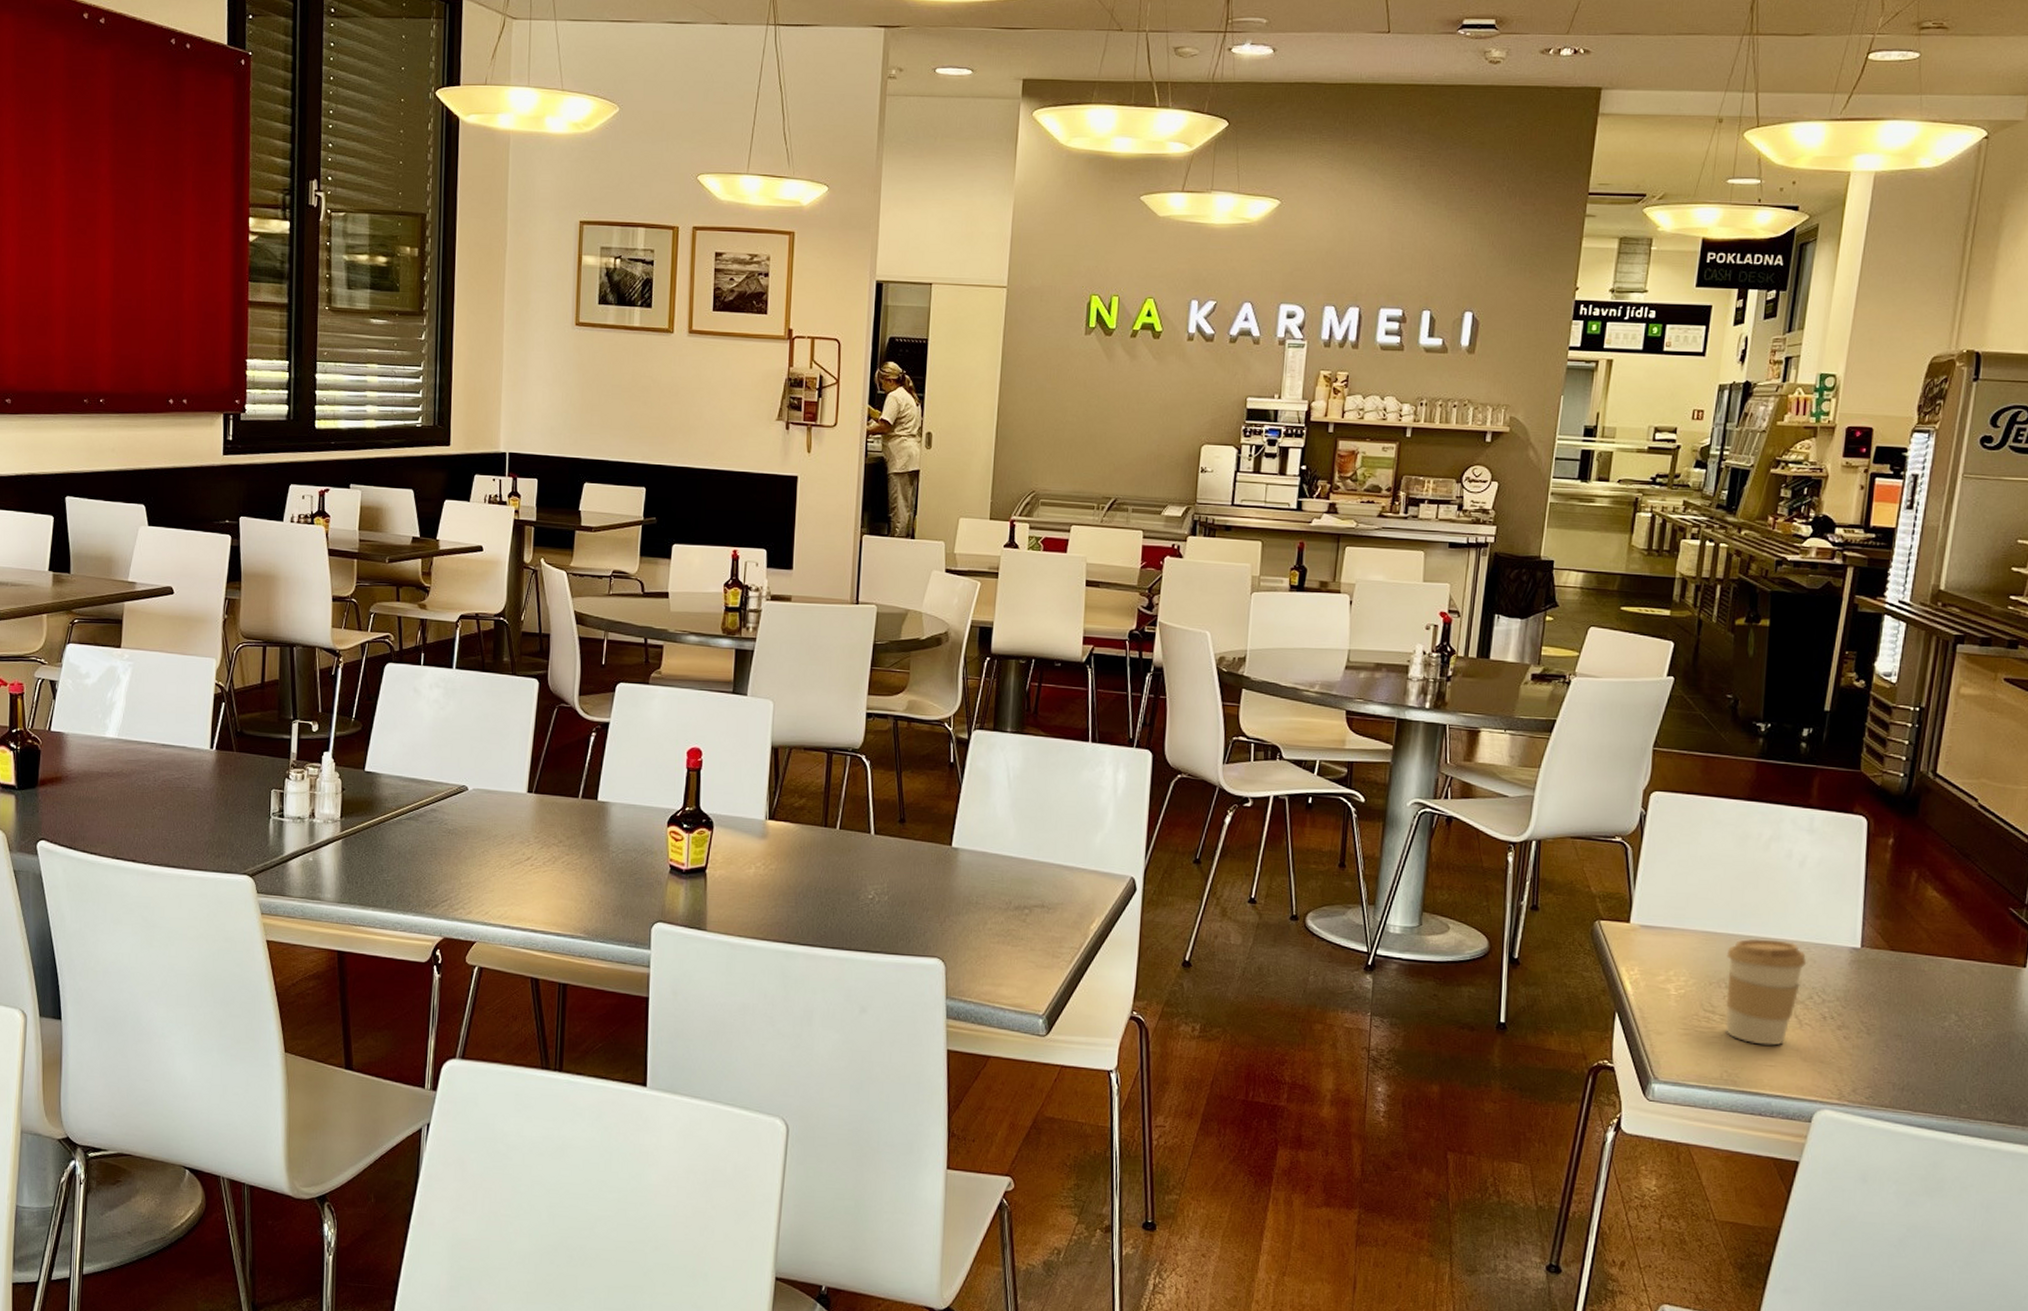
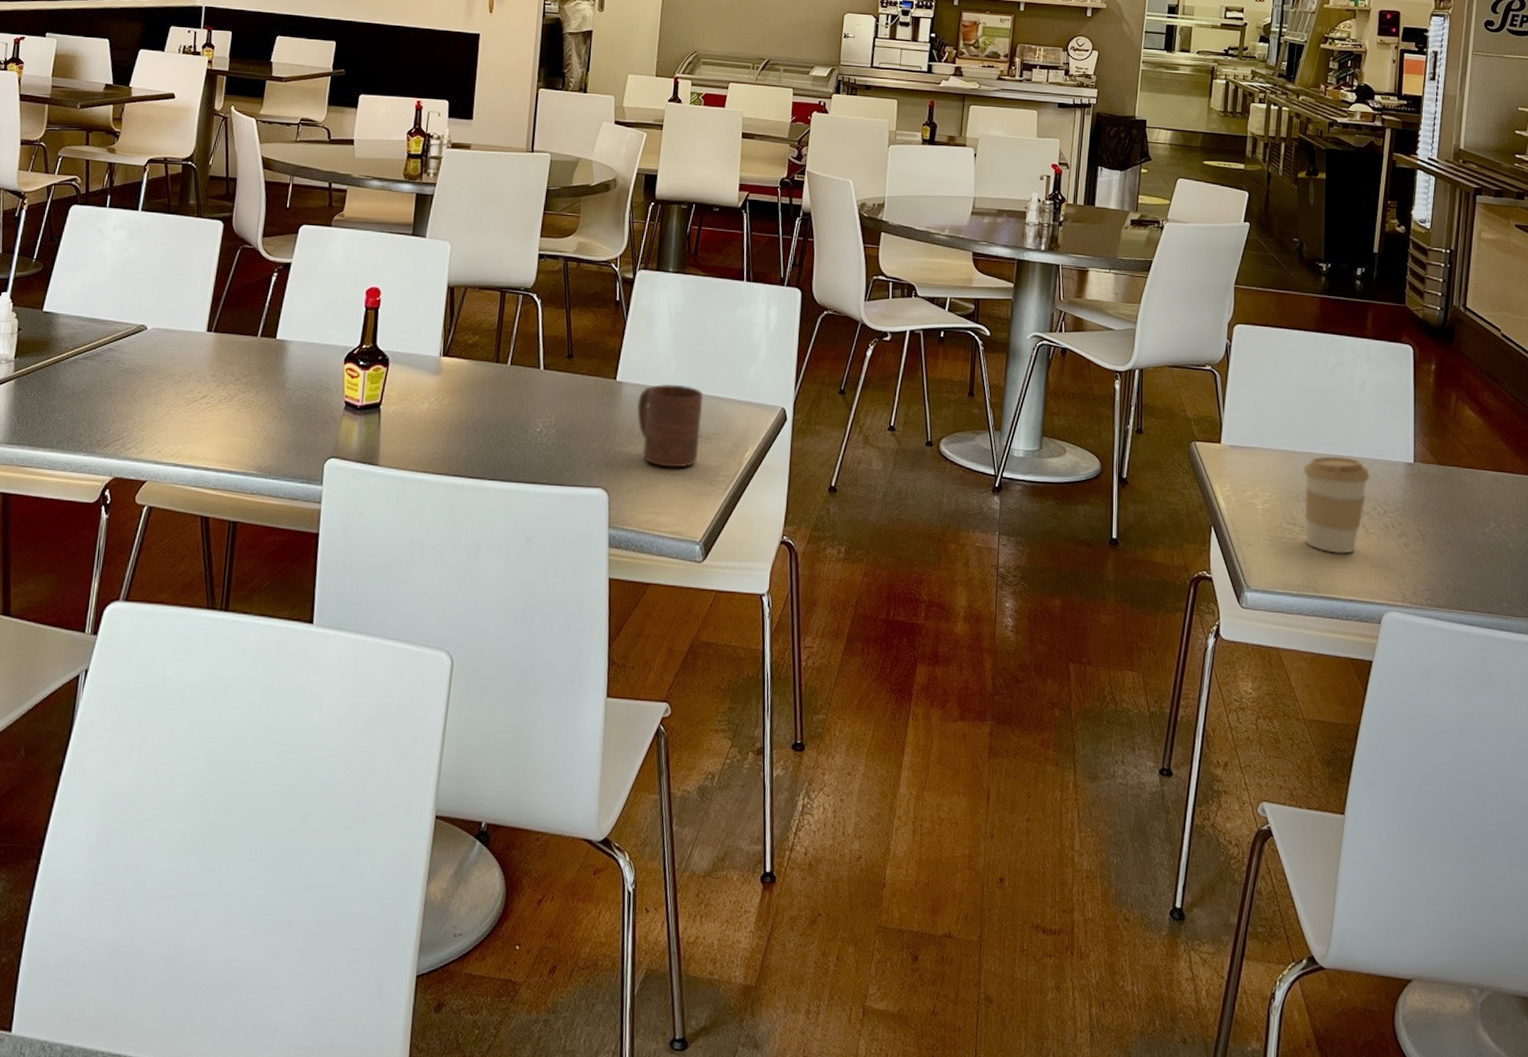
cup: none [973,851,1046,938] -> present [636,384,704,468]

